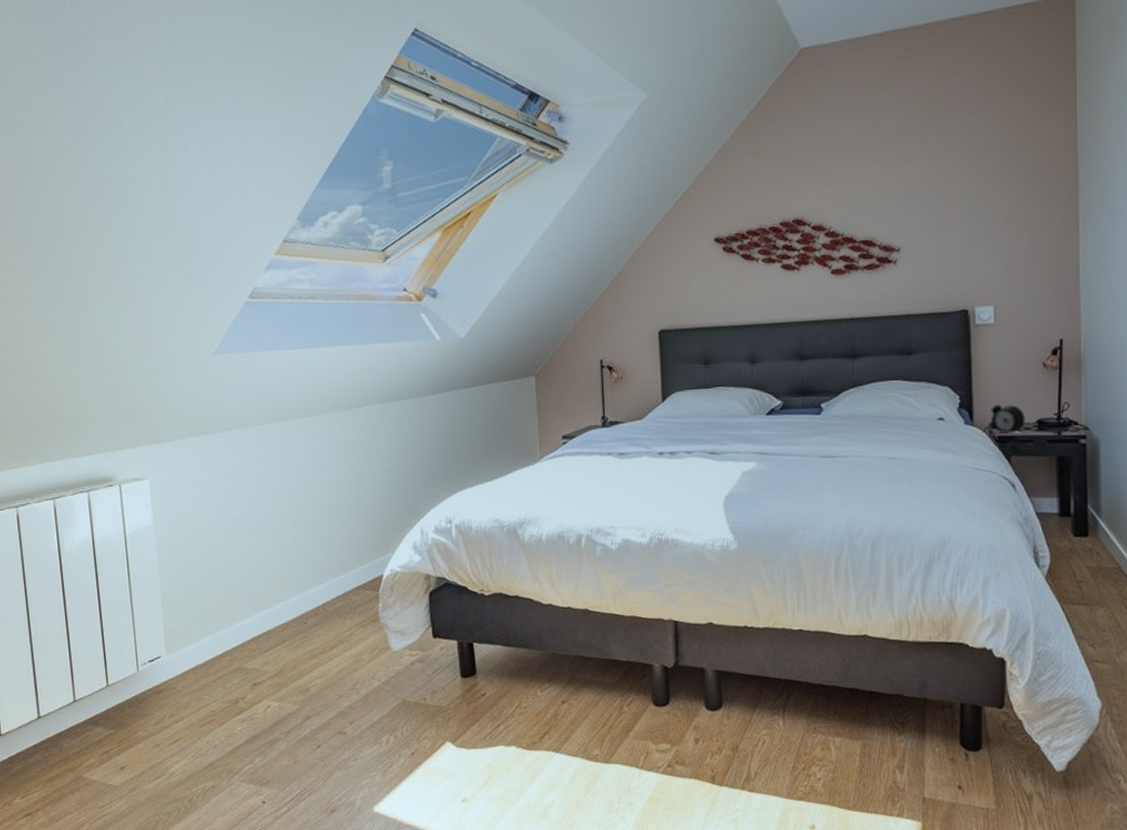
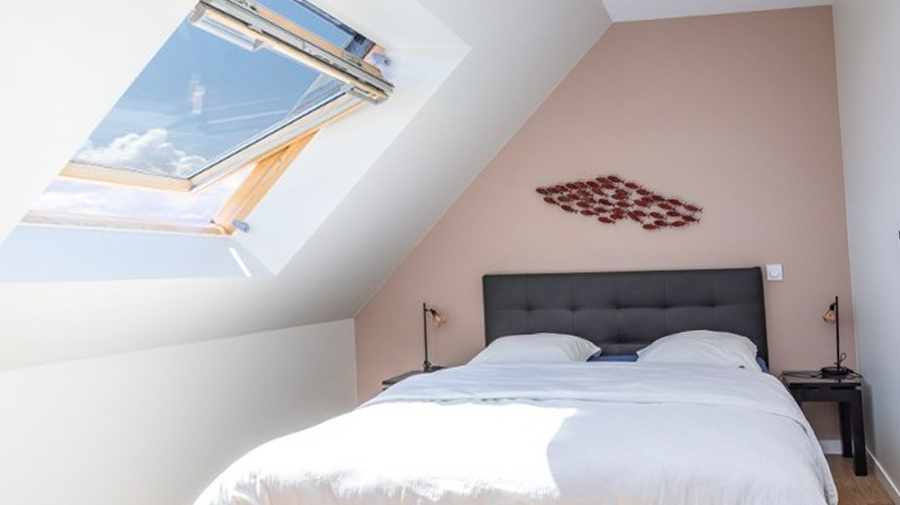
alarm clock: present [989,404,1026,434] -> none [782,354,812,381]

